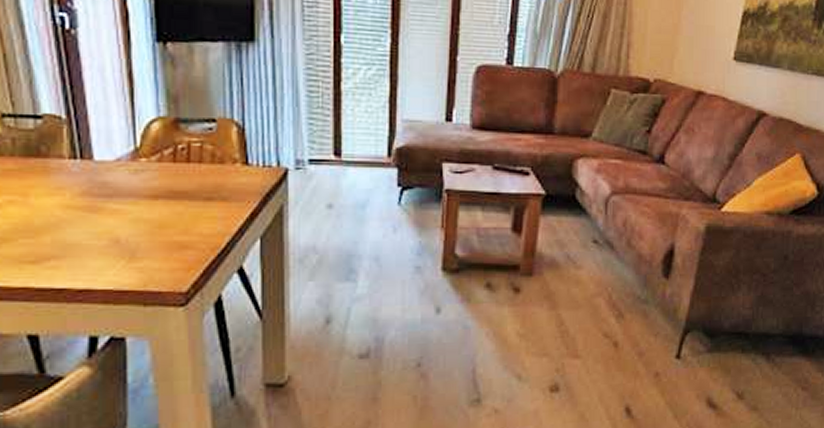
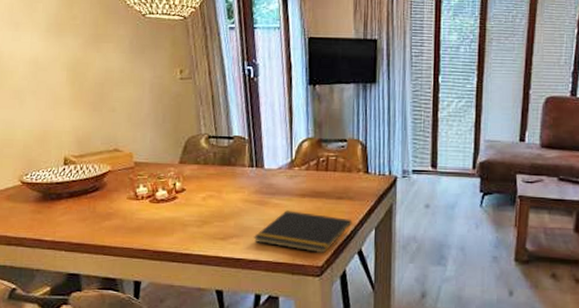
notepad: none [82,218,228,275] -> present [253,210,352,254]

